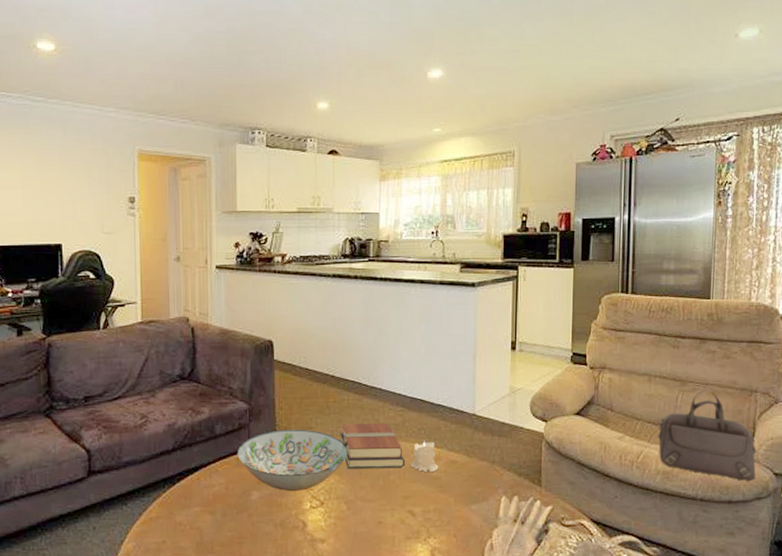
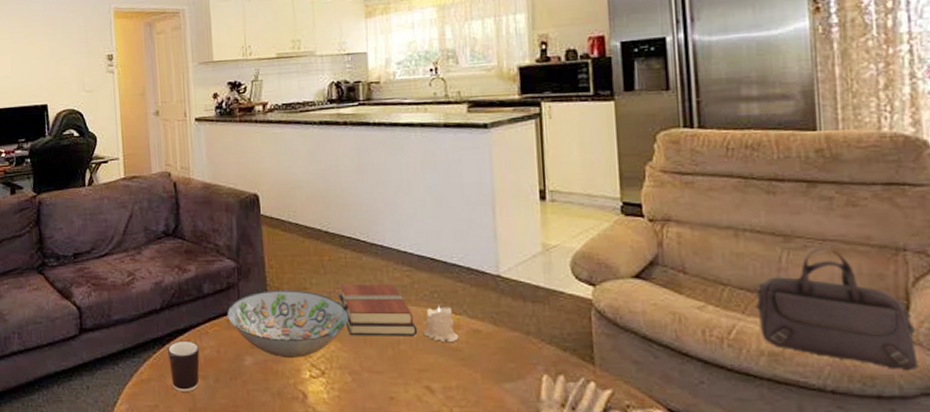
mug: none [177,479,208,527] -> present [167,340,200,392]

